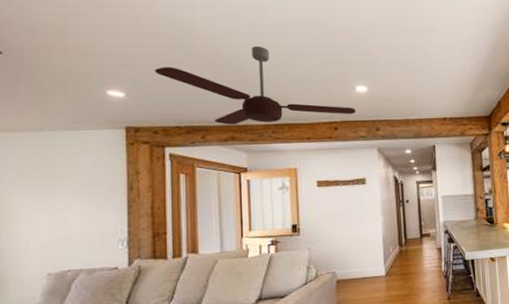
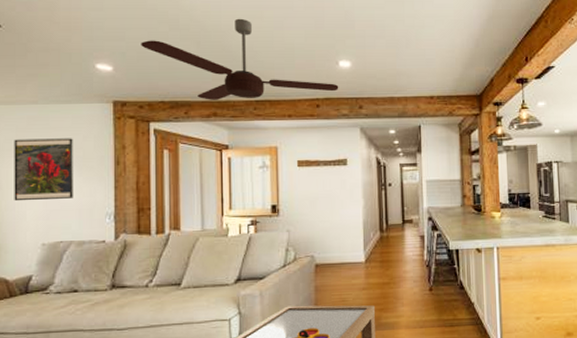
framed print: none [16,165,82,231] -> present [14,138,73,202]

